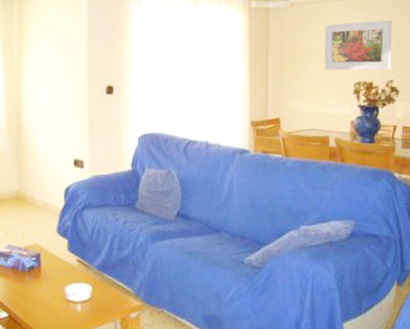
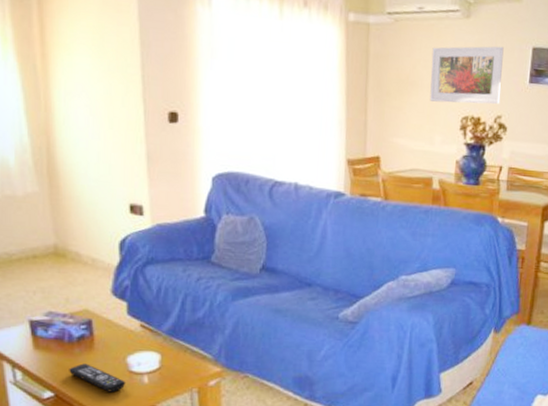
remote control: none [20,290,64,317] -> present [69,363,126,393]

